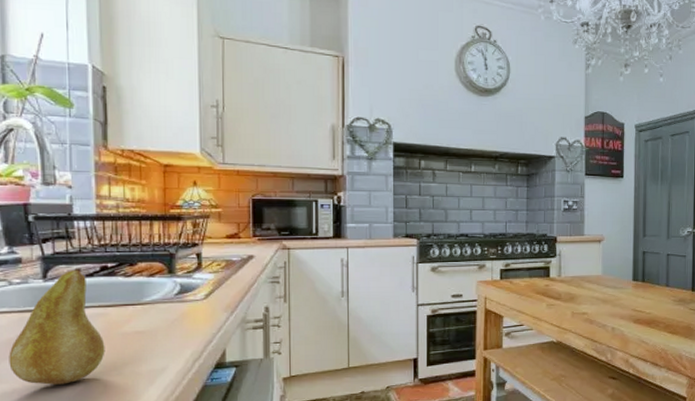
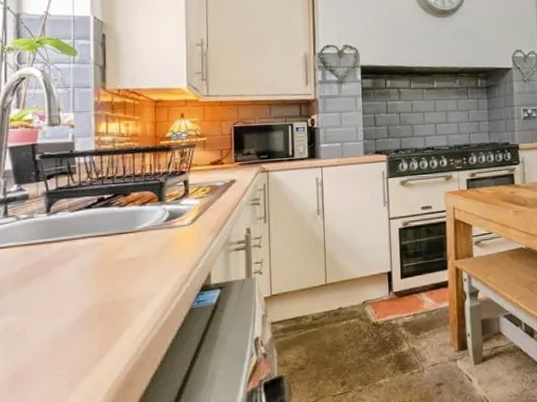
fruit: present [9,268,105,385] -> none [14,201,101,315]

